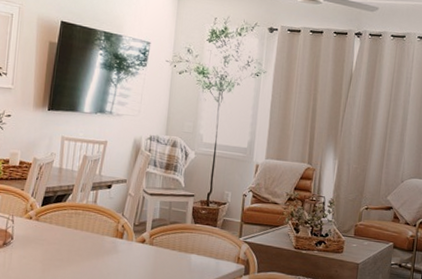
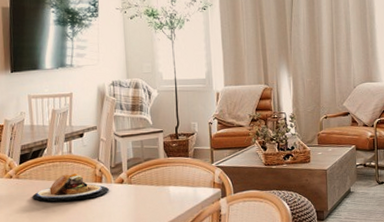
plate: none [49,224,129,253] -> present [32,174,109,202]

